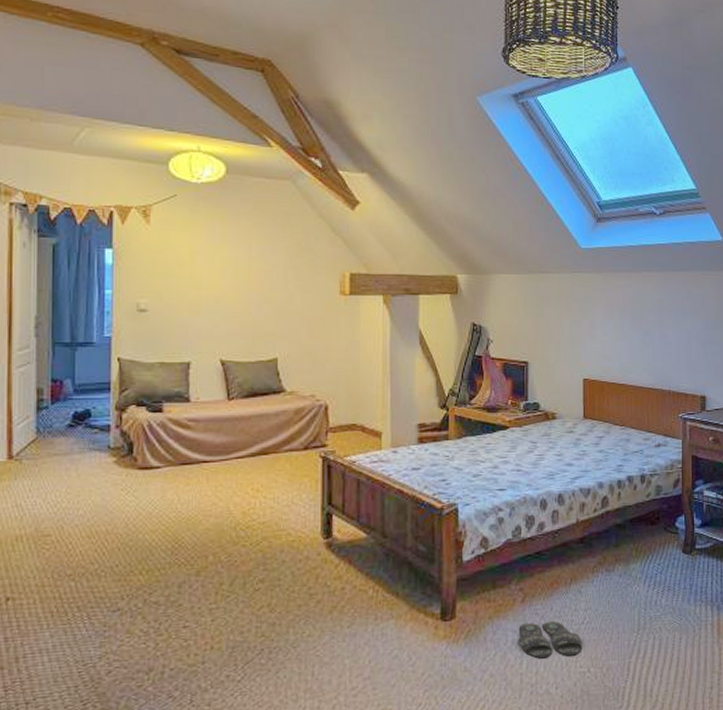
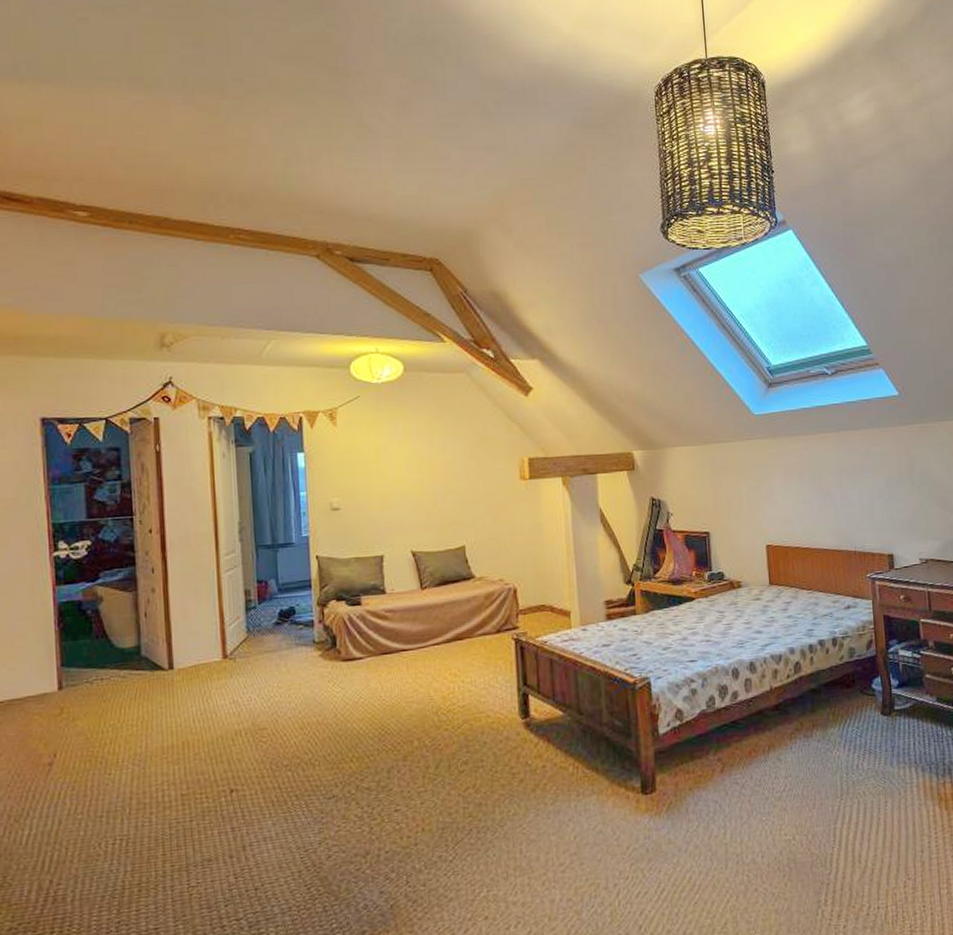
slippers: present [517,620,582,659] -> none [719,789,785,828]

